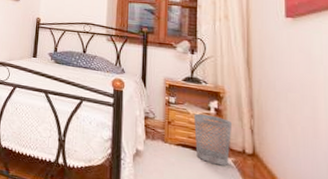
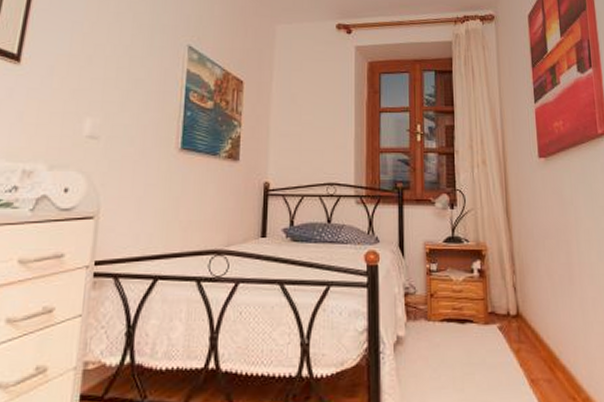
wastebasket: present [194,113,232,166] -> none [458,278,496,336]

